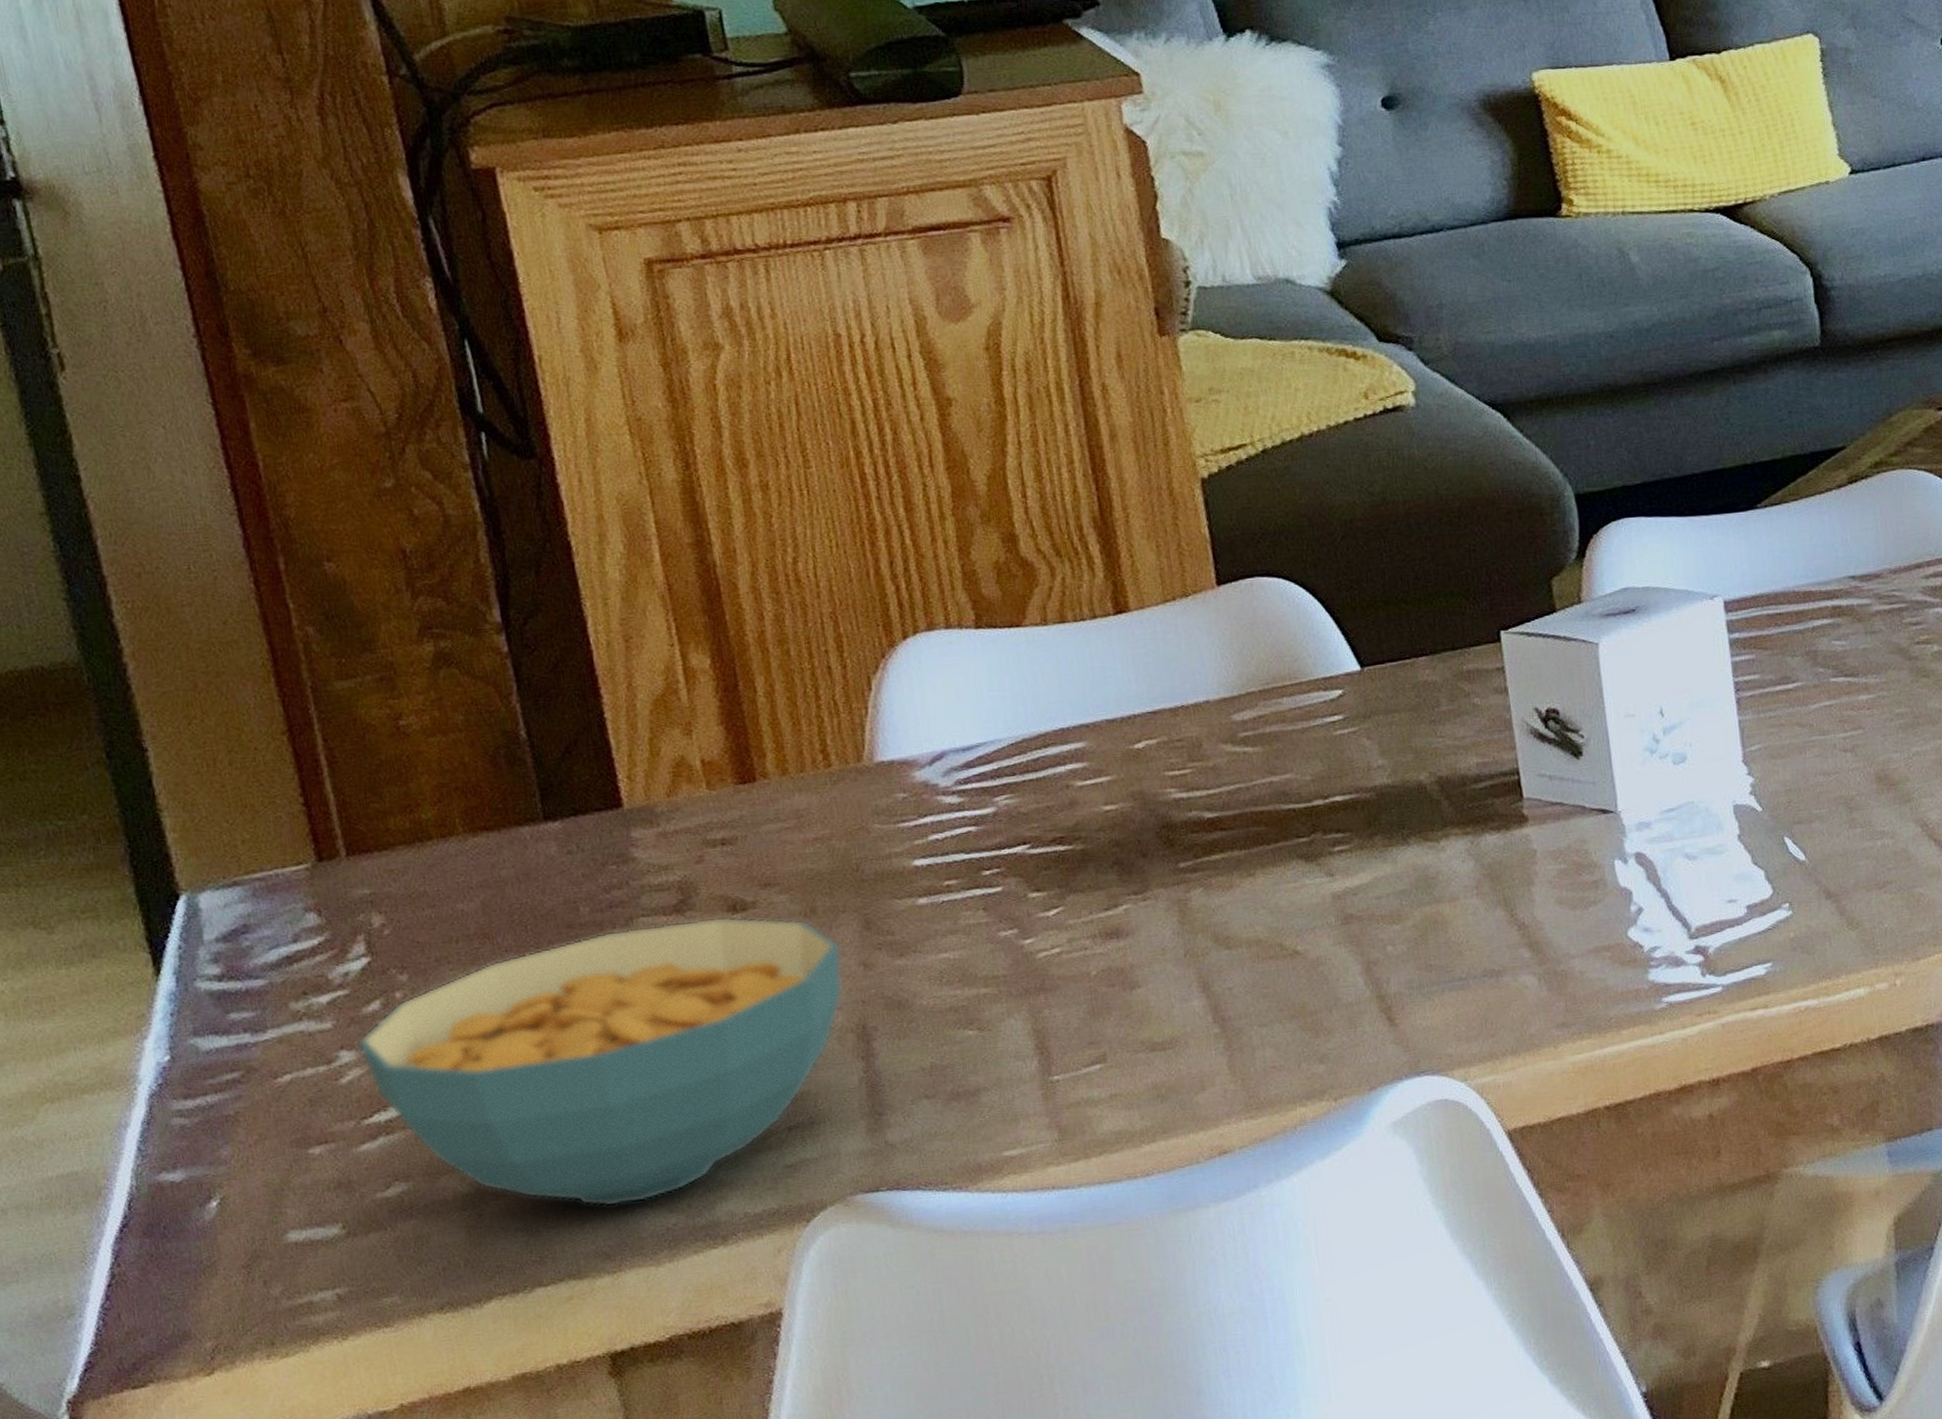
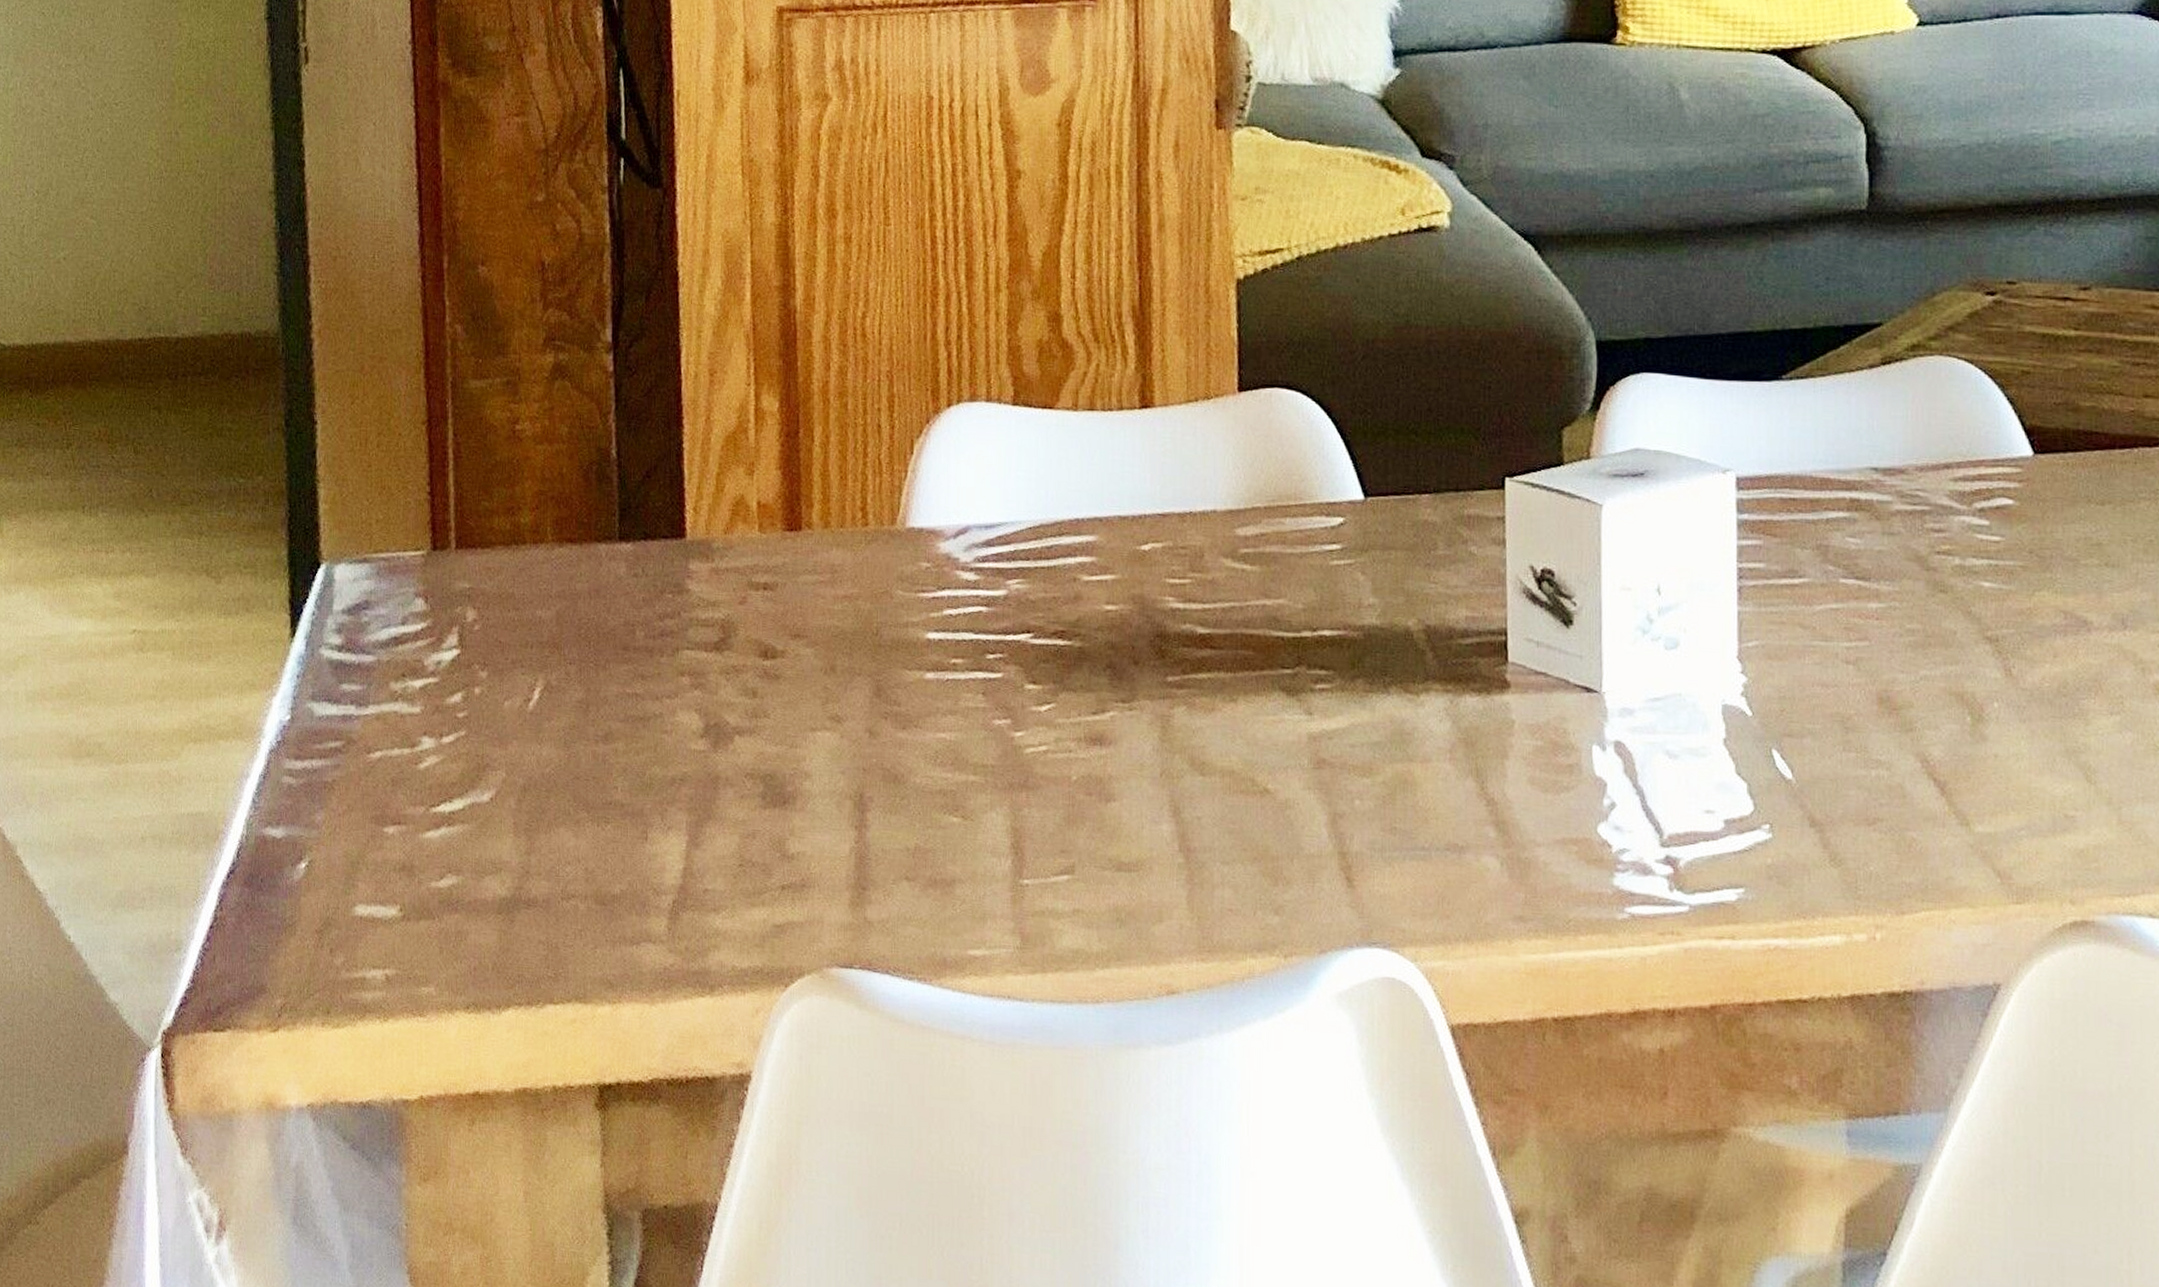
cereal bowl: present [356,916,843,1207] -> none [437,659,852,937]

